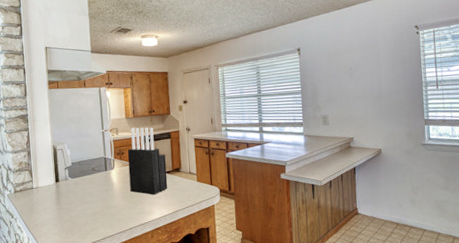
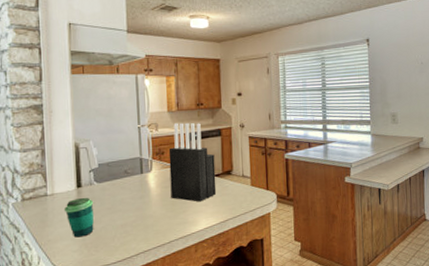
cup: none [47,190,70,223] -> present [65,197,94,238]

